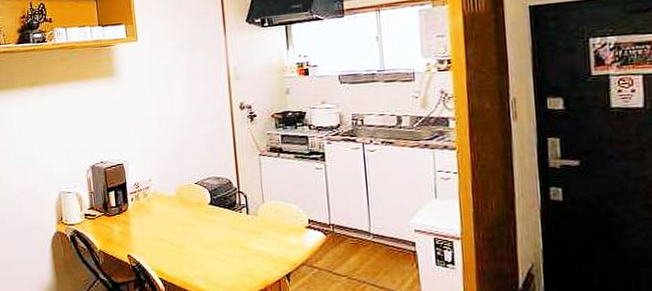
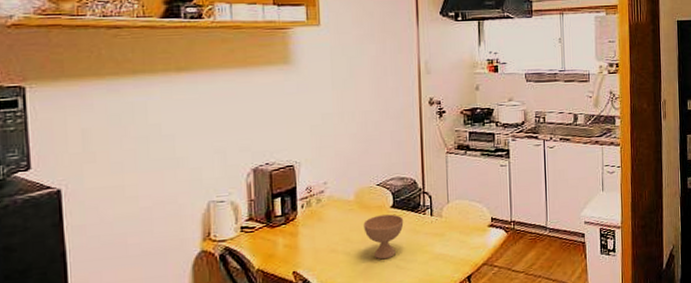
bowl: none [185,210,222,251] -> present [363,214,404,260]

